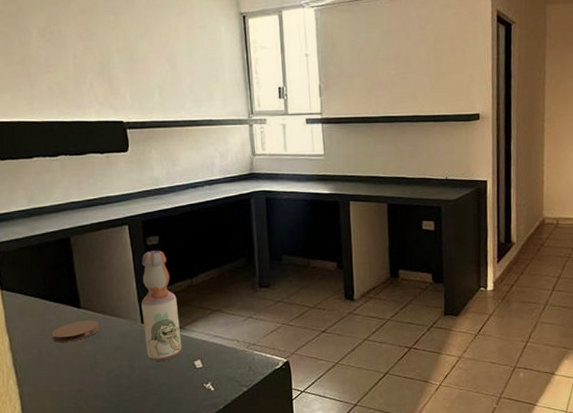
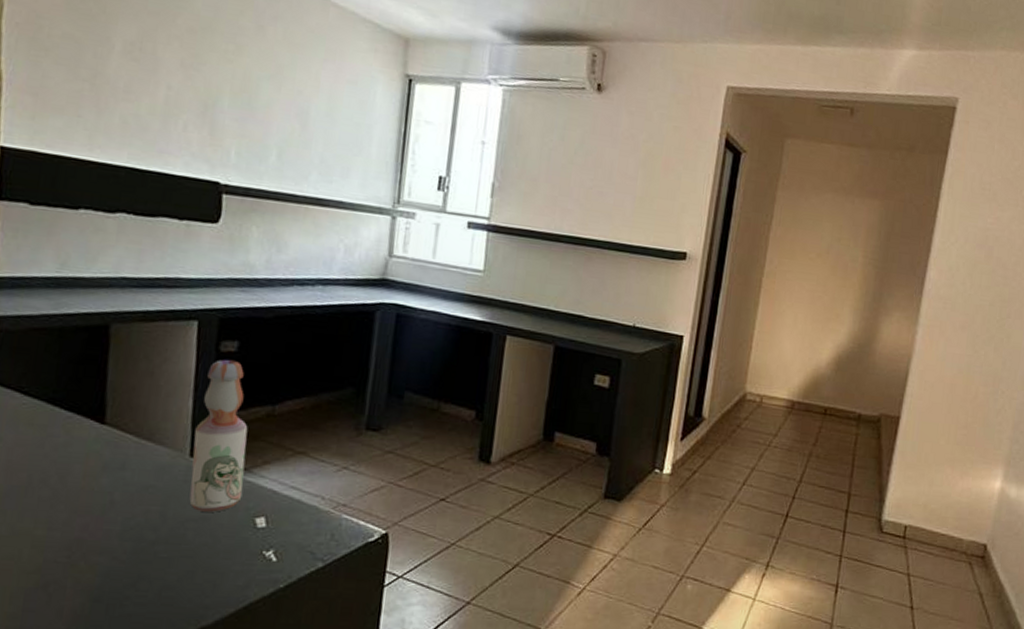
coaster: present [52,320,99,343] -> none [53,441,128,470]

